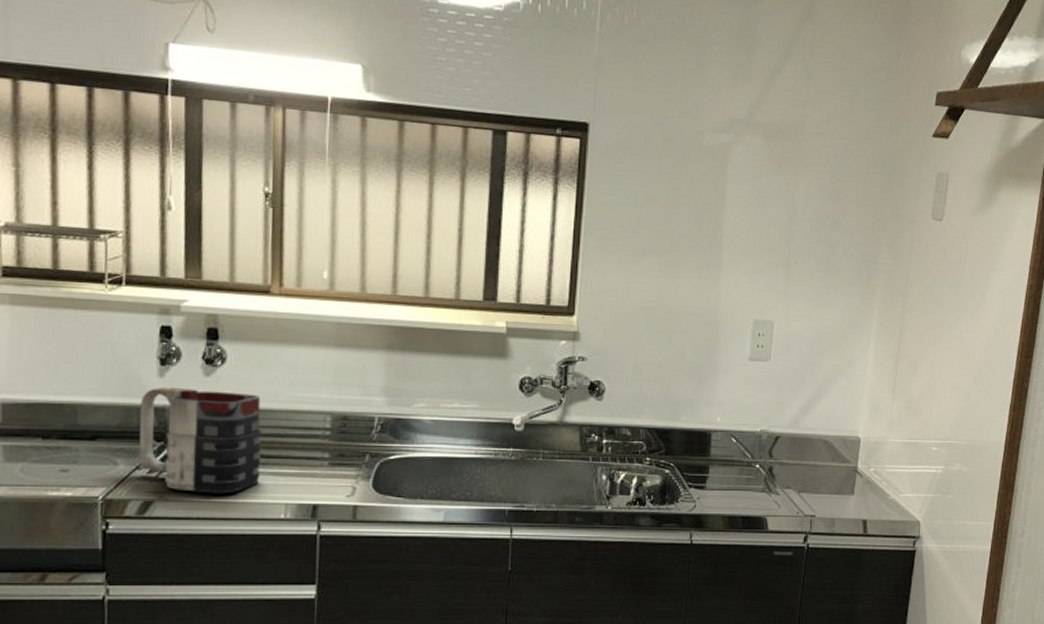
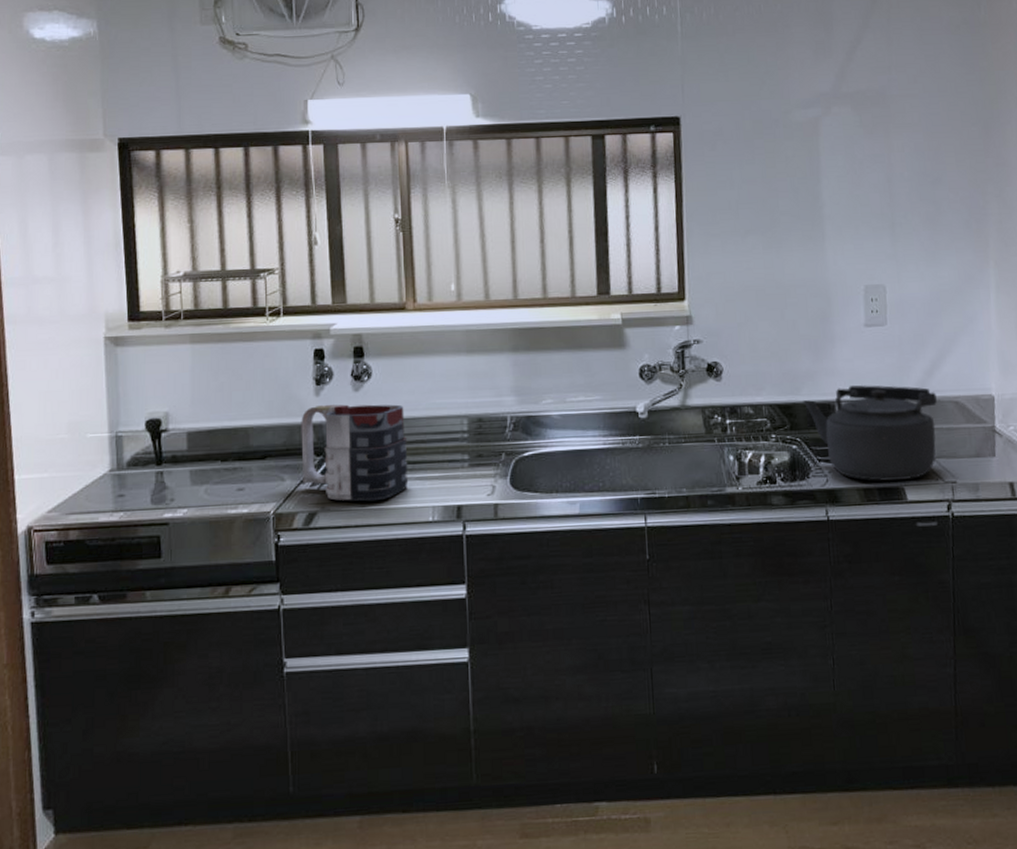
kettle: none [681,417,808,510] -> present [803,385,937,481]

